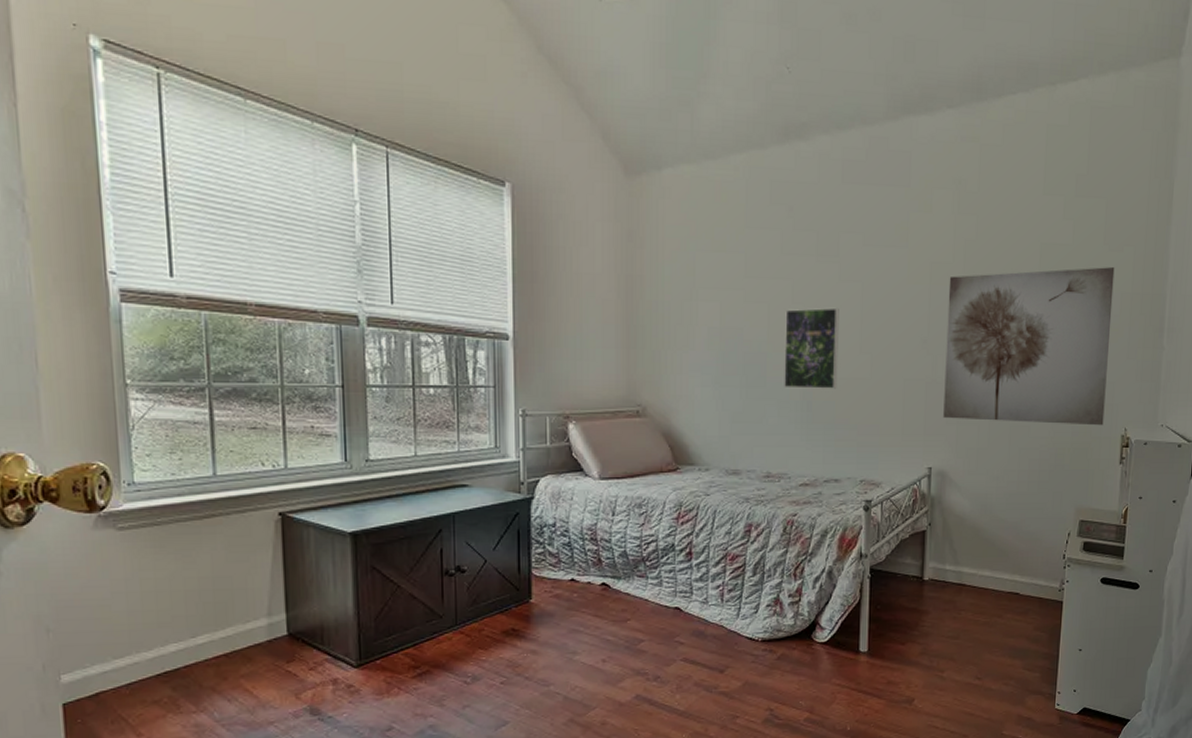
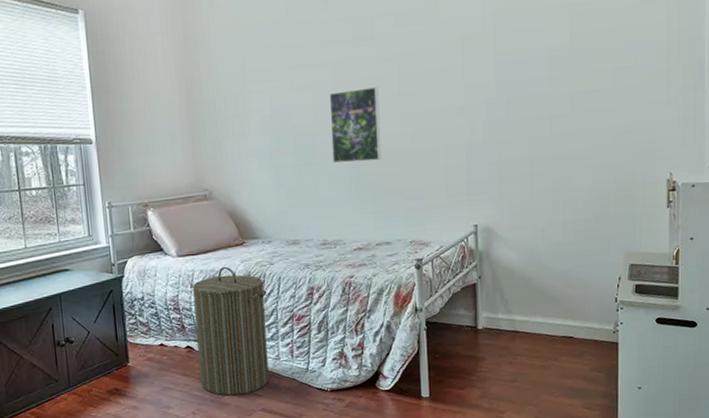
laundry hamper: none [613,494,699,642] -> present [192,266,269,396]
wall art: present [943,267,1115,426] -> none [481,18,648,178]

